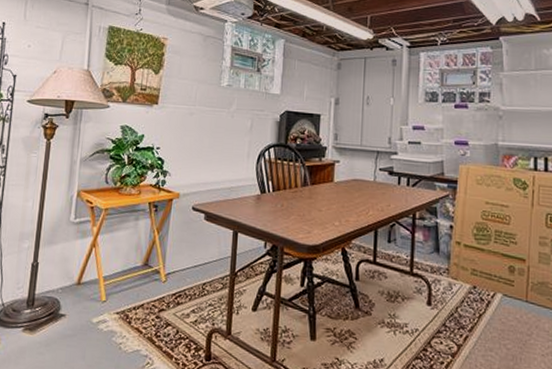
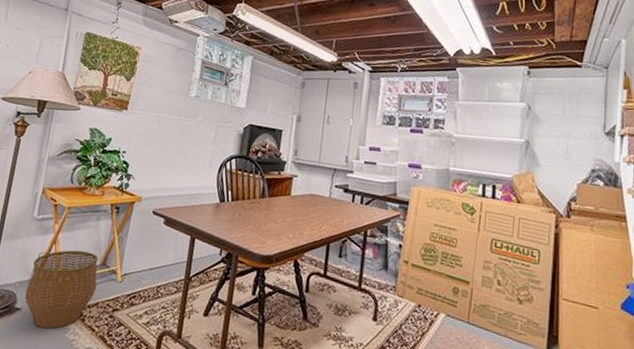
basket: none [68,252,141,334] -> present [24,250,98,329]

